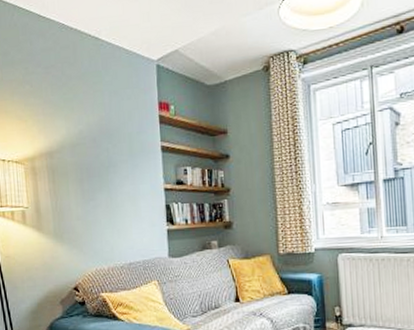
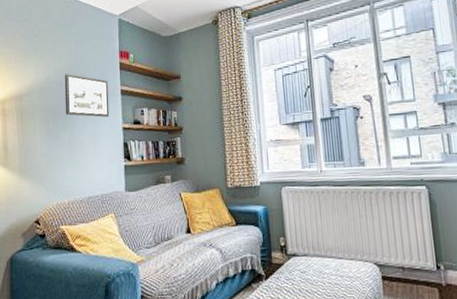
picture frame: none [98,128,150,177] -> present [64,73,110,117]

